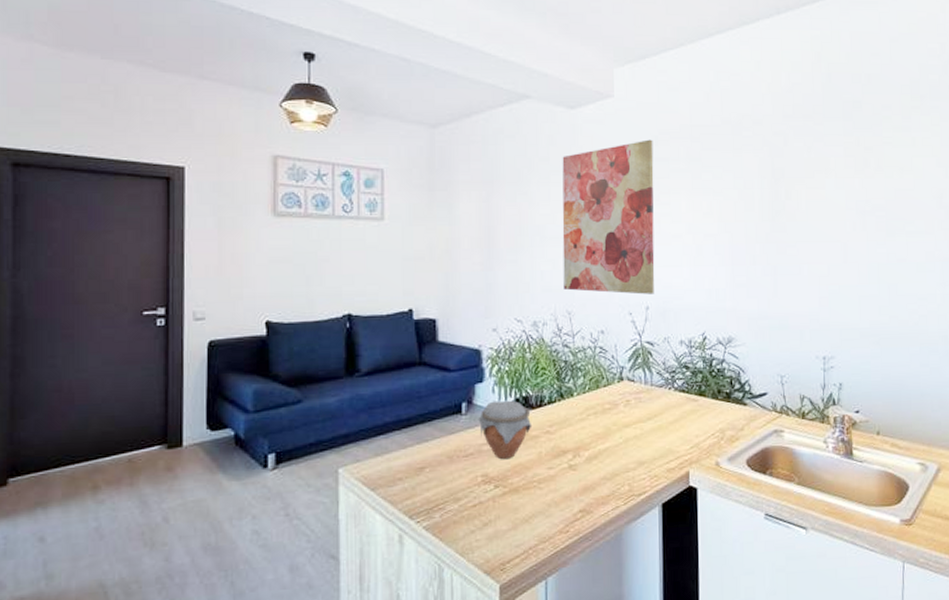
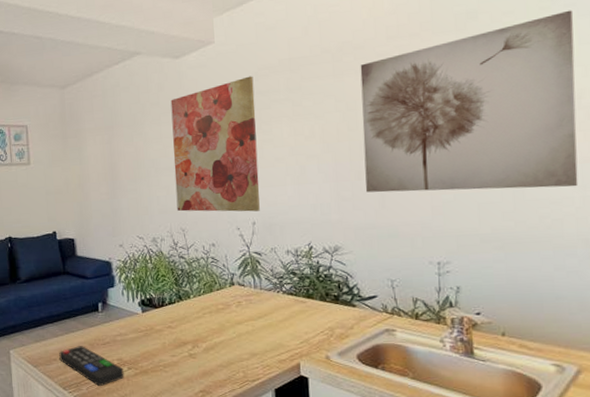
remote control: none [406,459,489,511] -> present [59,346,124,386]
jar: present [478,400,533,459] -> none [111,301,157,347]
wall art: none [758,112,940,284] -> present [360,10,578,193]

